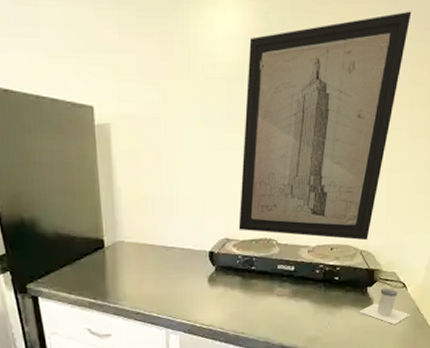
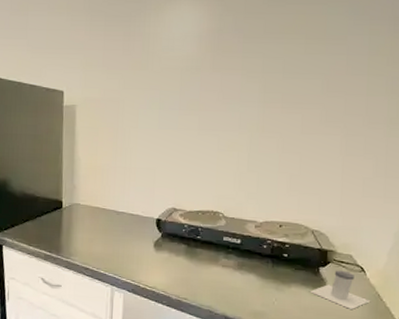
wall art: present [238,11,412,241] -> none [186,9,367,221]

